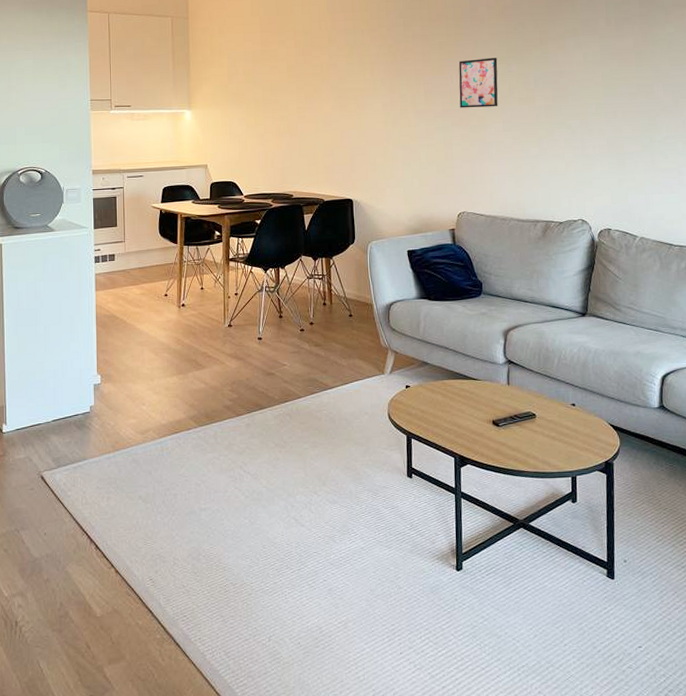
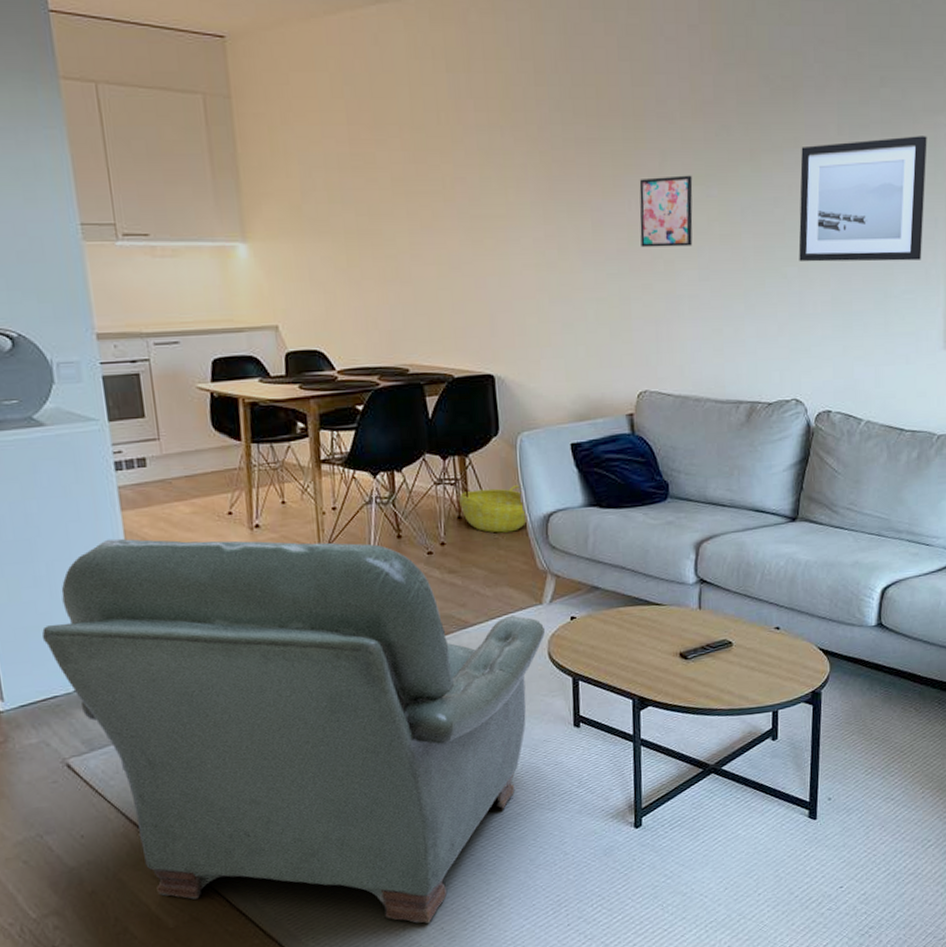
armchair: none [36,310,386,637] -> present [41,538,546,923]
basket: none [325,281,375,317] -> present [459,485,528,533]
wall art: none [578,23,679,117] -> present [798,136,927,262]

